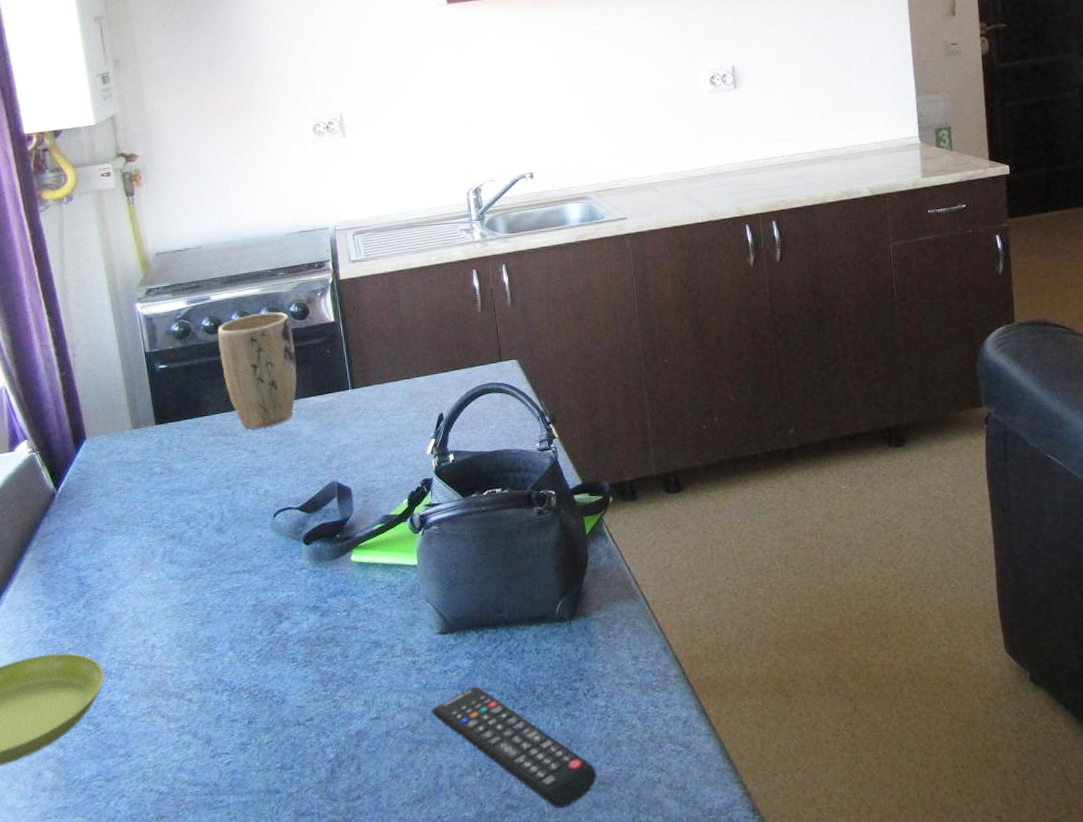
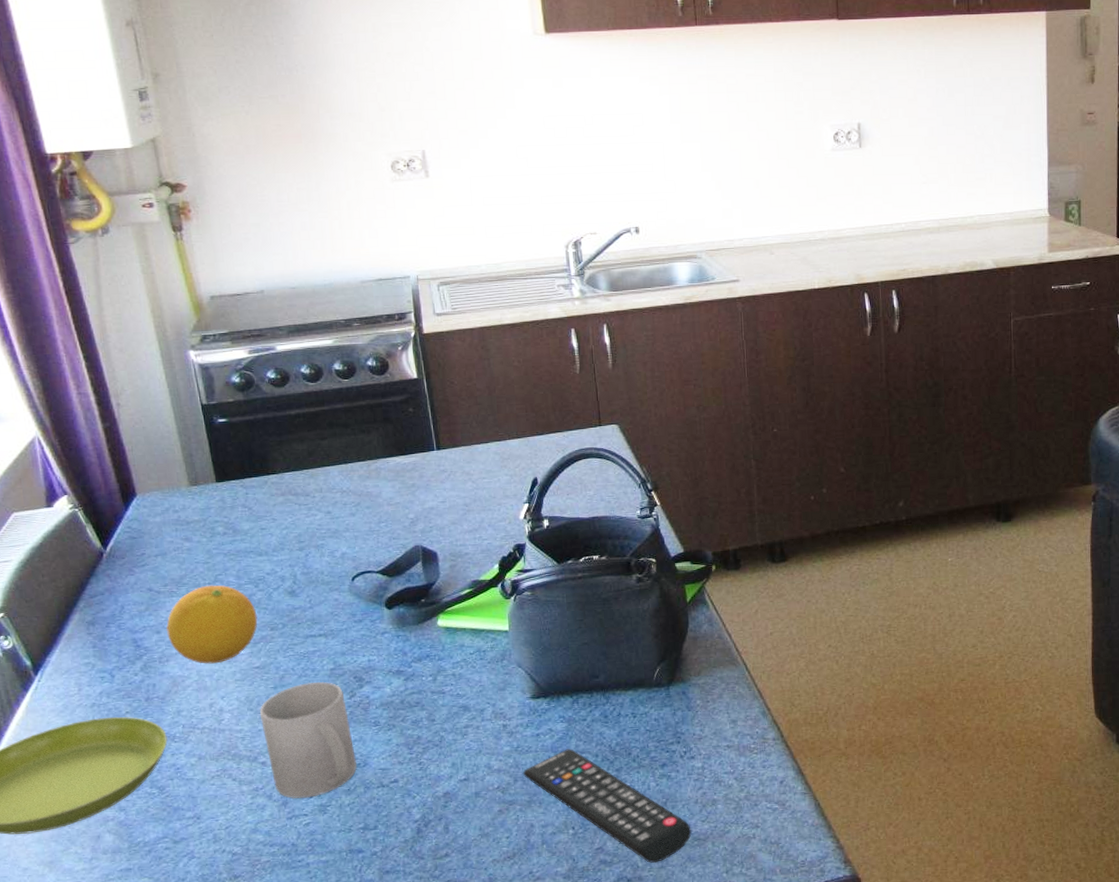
fruit: none [107,523,188,601] -> present [166,585,258,664]
mug: none [187,617,275,736] -> present [259,681,357,798]
plant pot: present [218,312,297,430] -> none [285,365,376,490]

